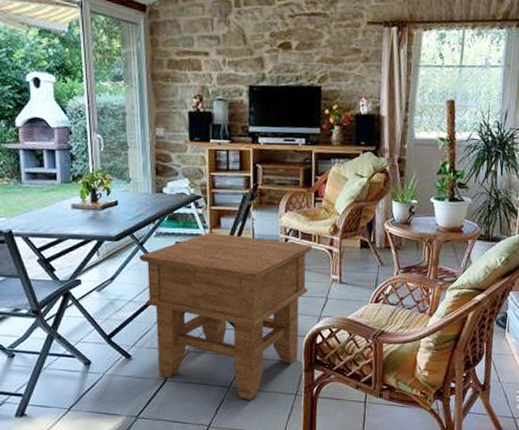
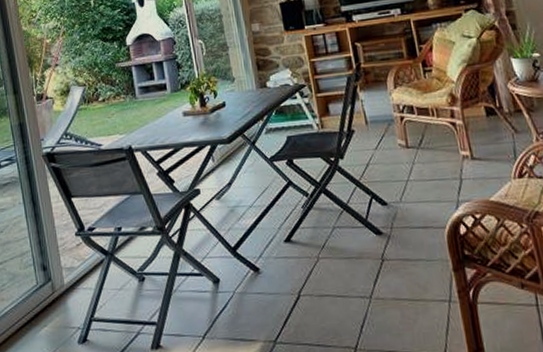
side table: present [139,233,312,401] -> none [253,119,442,313]

